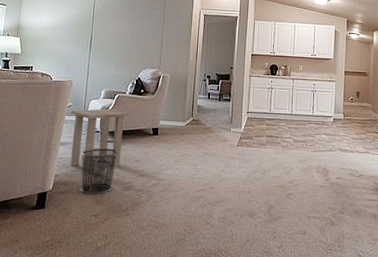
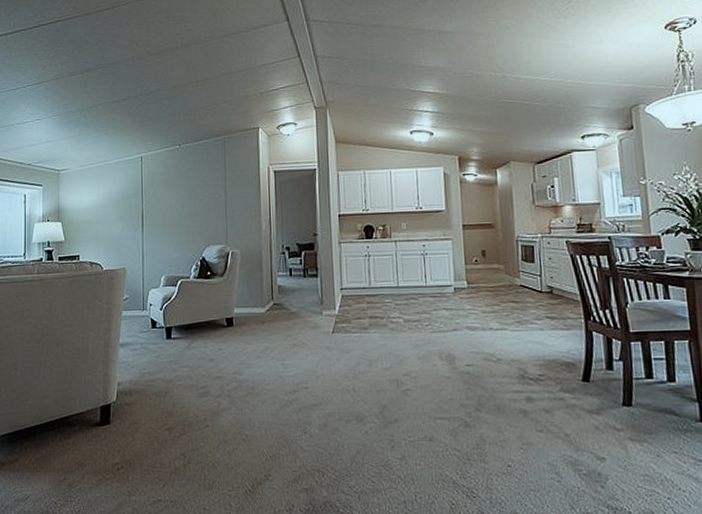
side table: present [70,108,129,172] -> none [128,298,196,377]
waste bin: present [80,148,119,195] -> none [144,346,189,405]

